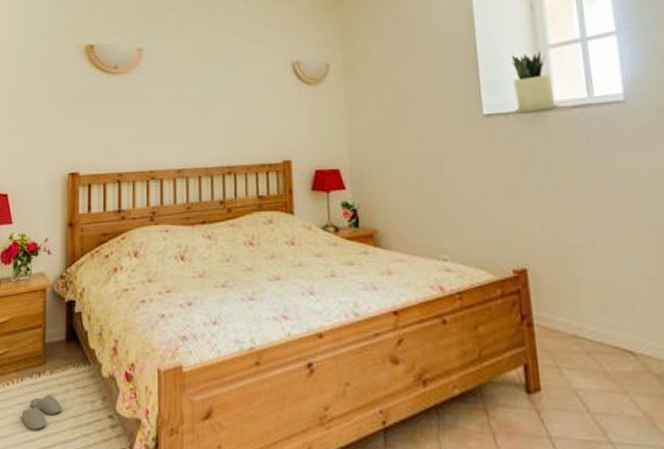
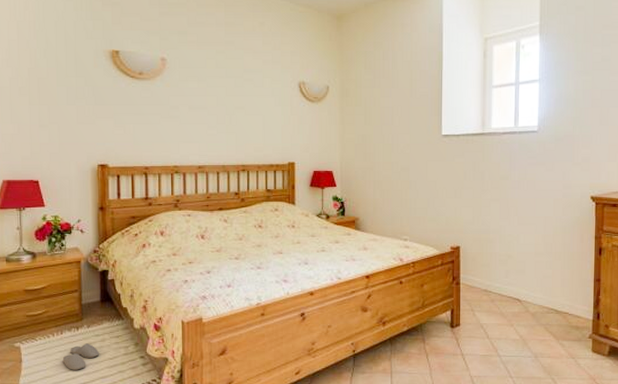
planter: present [511,50,560,114] -> none [464,89,495,136]

